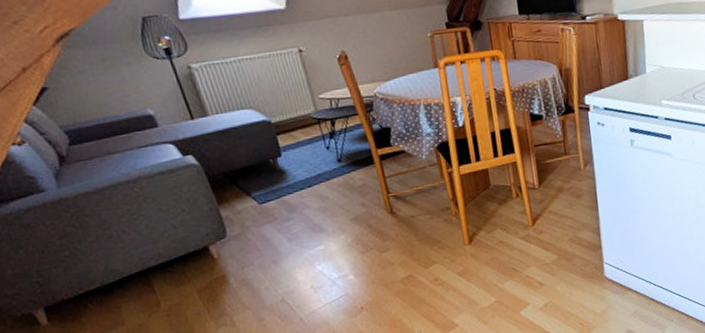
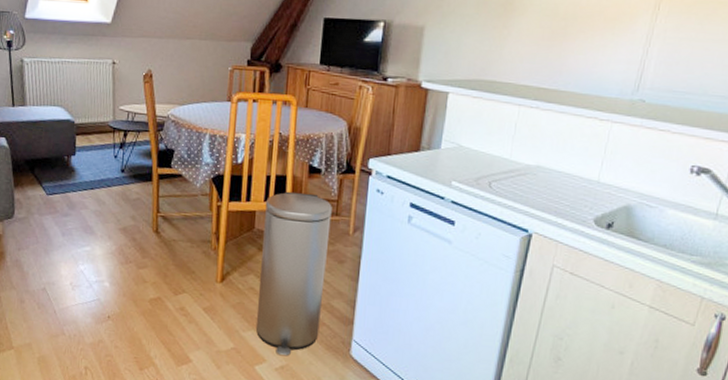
pedal bin: none [496,140,573,296] -> present [255,191,332,357]

